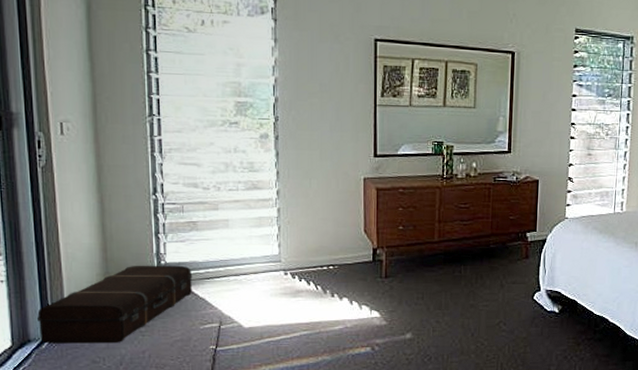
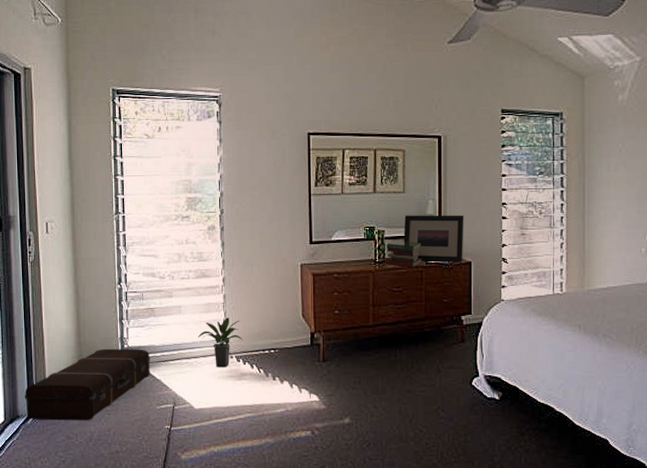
potted plant: none [248,232,298,285] -> present [198,317,242,368]
books: none [453,156,490,185] -> present [385,241,422,268]
picture frame: none [472,131,534,181] -> present [403,215,464,263]

